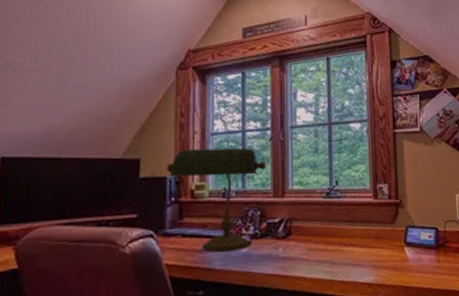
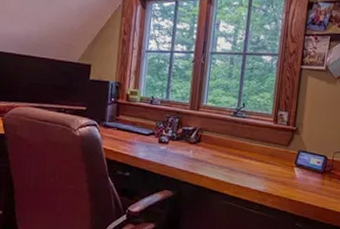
desk lamp: present [166,148,267,253] -> none [110,61,188,147]

